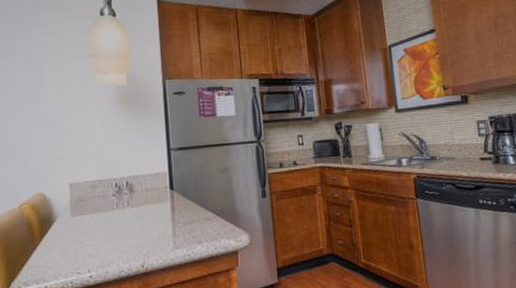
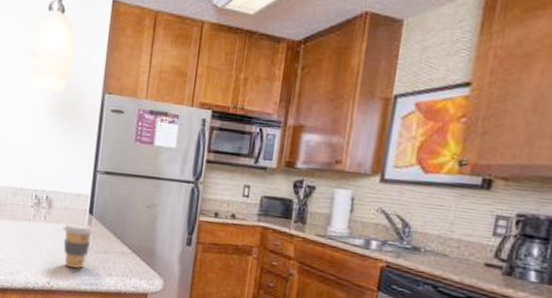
coffee cup: none [147,200,178,246] -> present [63,222,94,269]

